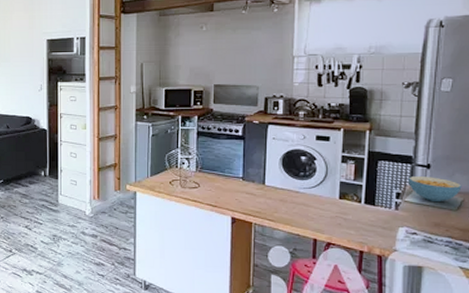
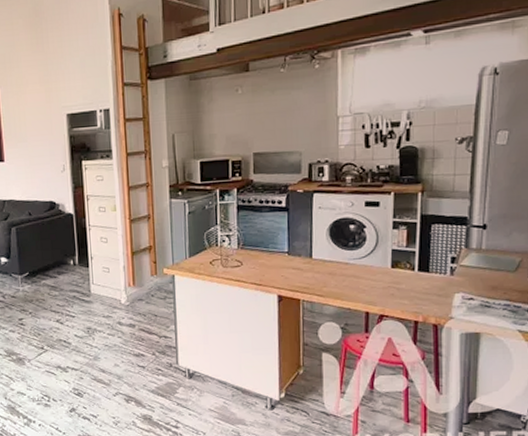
cereal bowl: present [408,176,462,203] -> none [464,237,520,265]

